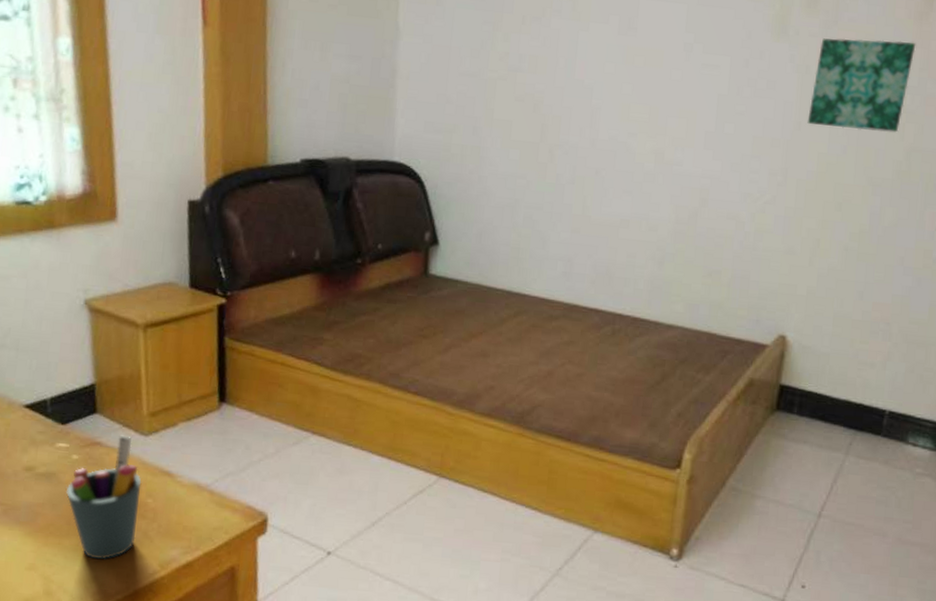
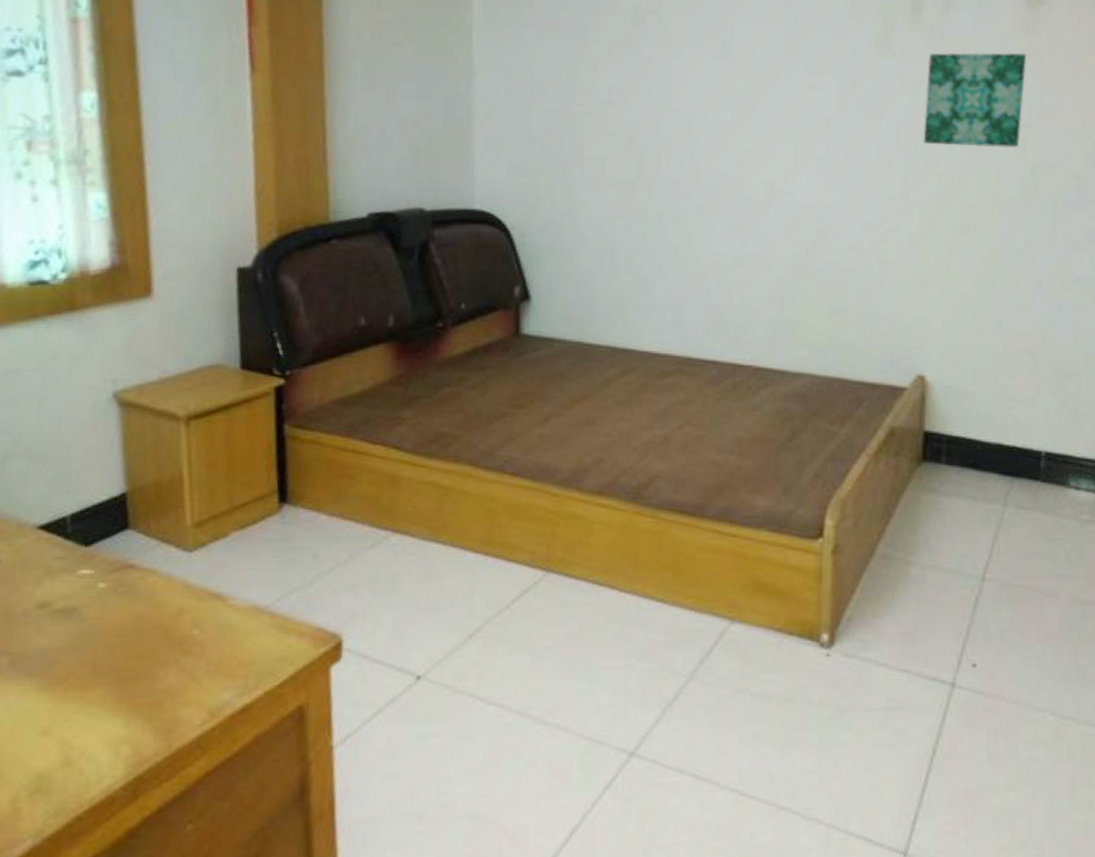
pen holder: present [66,435,142,560] -> none [90,553,186,713]

